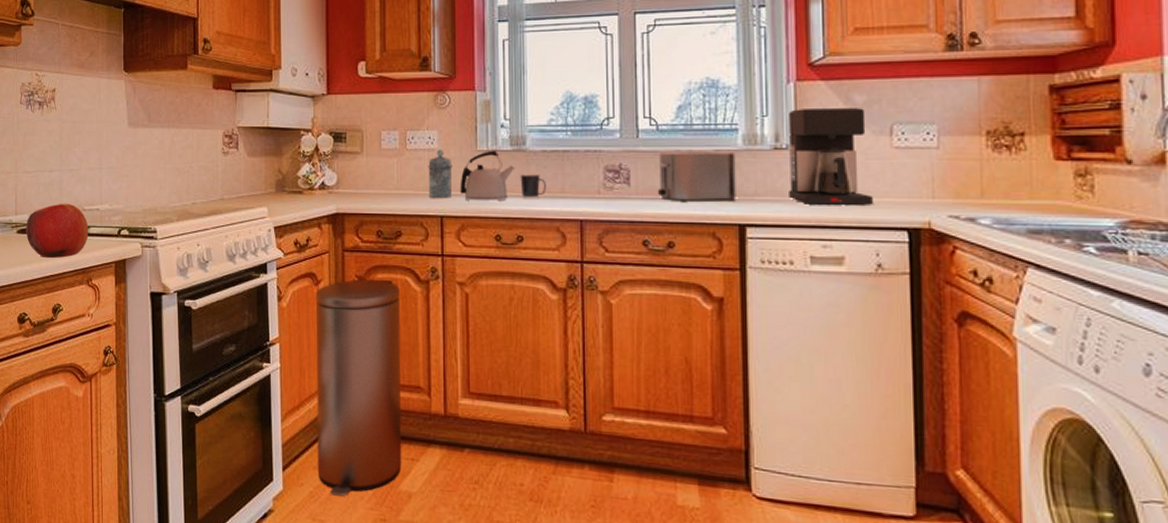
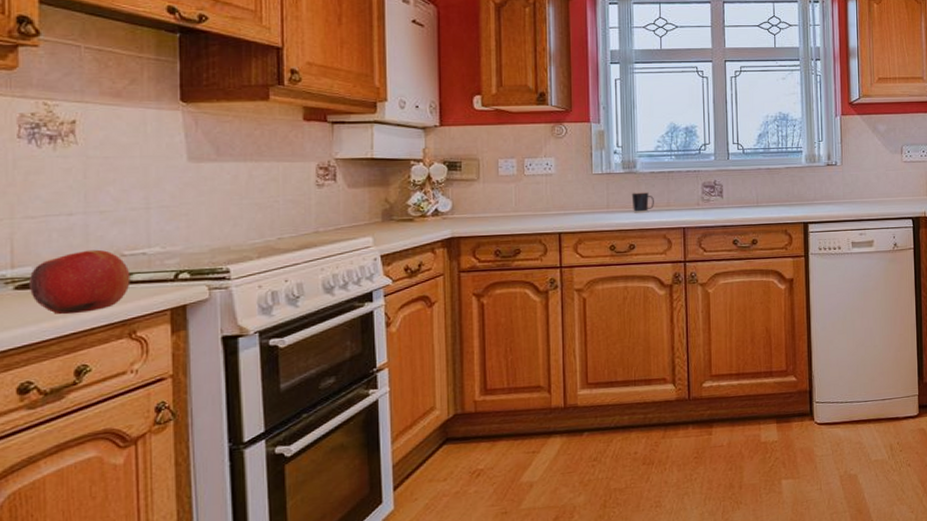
pedal bin: present [315,279,402,497] -> none [429,295,523,503]
canister: present [428,149,453,199] -> none [546,173,570,218]
kettle: present [460,150,515,202] -> none [576,173,627,218]
toaster: present [657,151,736,203] -> none [743,168,801,209]
coffee maker: present [789,108,873,207] -> none [837,135,891,206]

